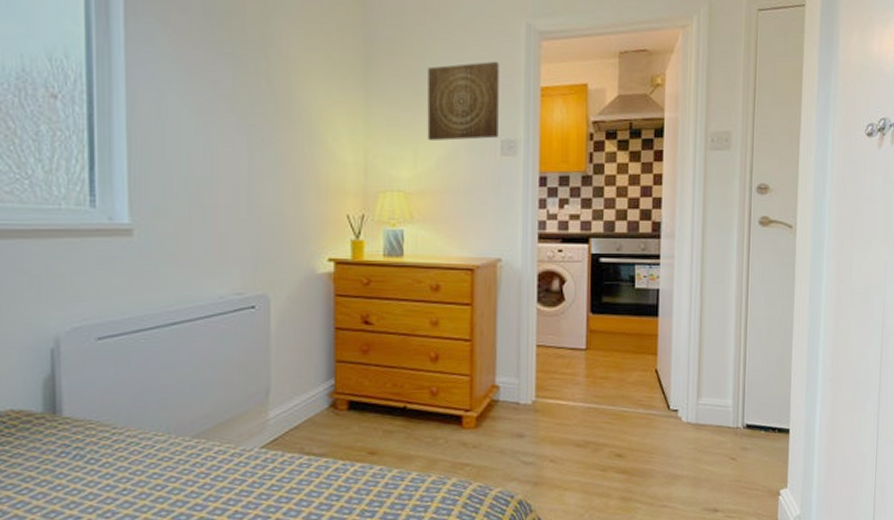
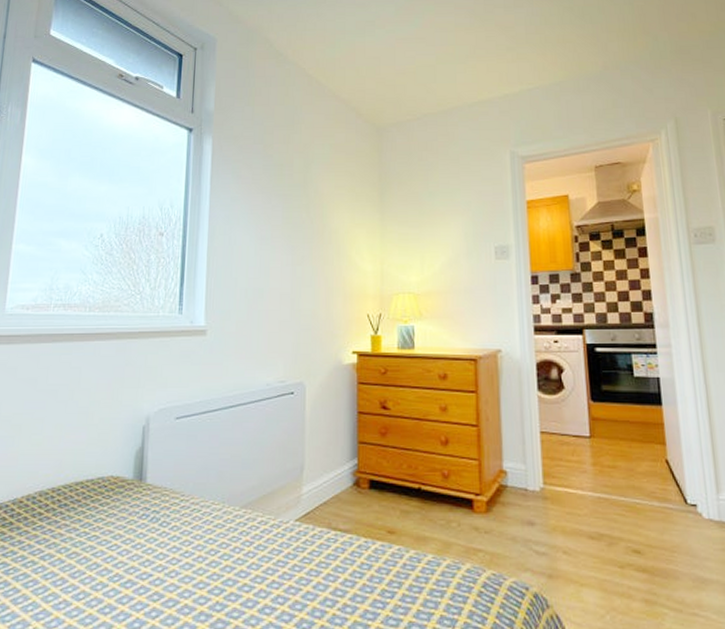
wall art: present [427,61,499,142] -> none [430,183,492,251]

